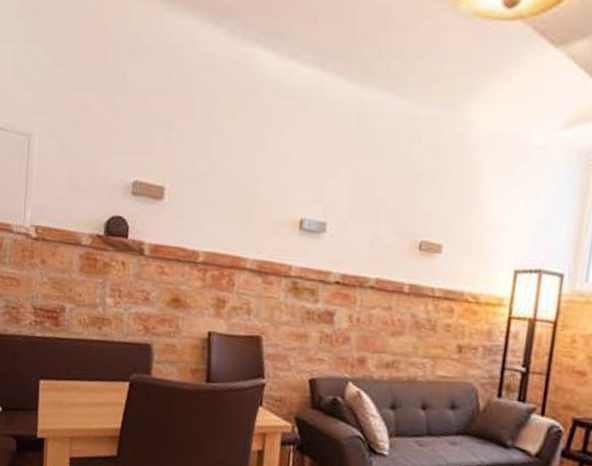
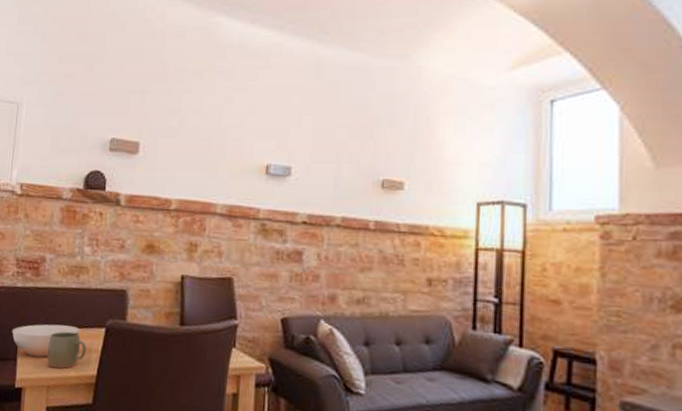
bowl: none [32,375,103,409] -> present [12,324,80,357]
mug: none [69,384,111,421] -> present [47,331,87,369]

